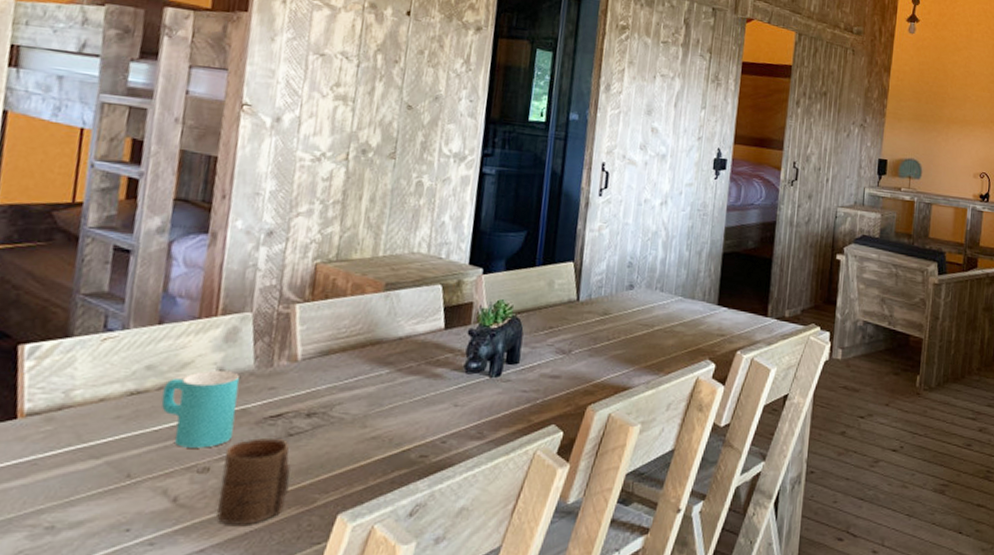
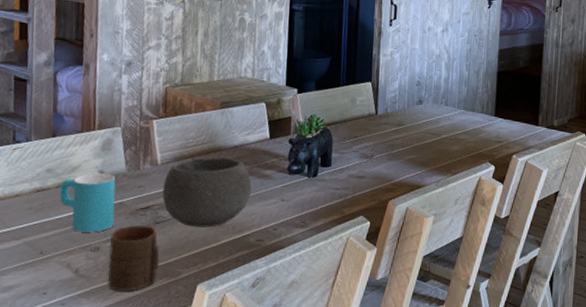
bowl: none [300,350,418,441] -> present [162,156,252,228]

